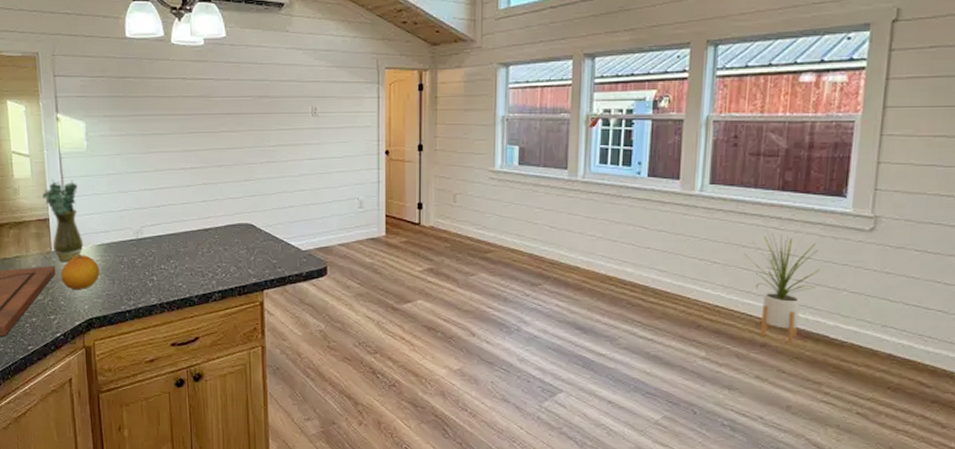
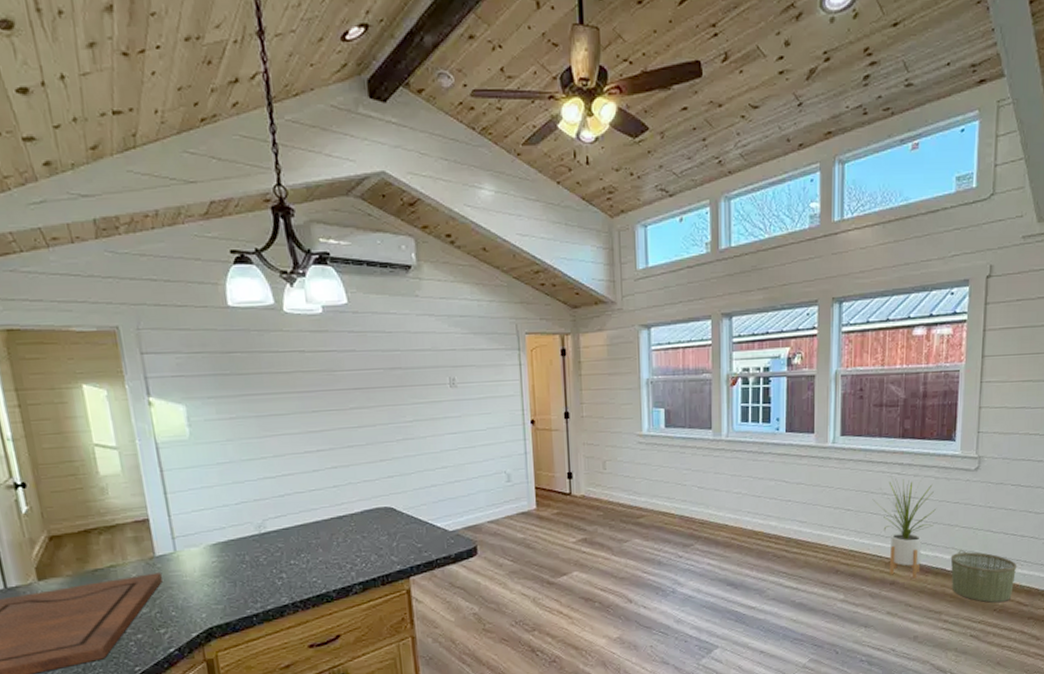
vase: present [42,179,84,262] -> none [138,473,195,568]
fruit: present [60,255,99,290] -> none [168,556,217,598]
basket: none [835,317,920,381] -> present [950,550,1017,603]

